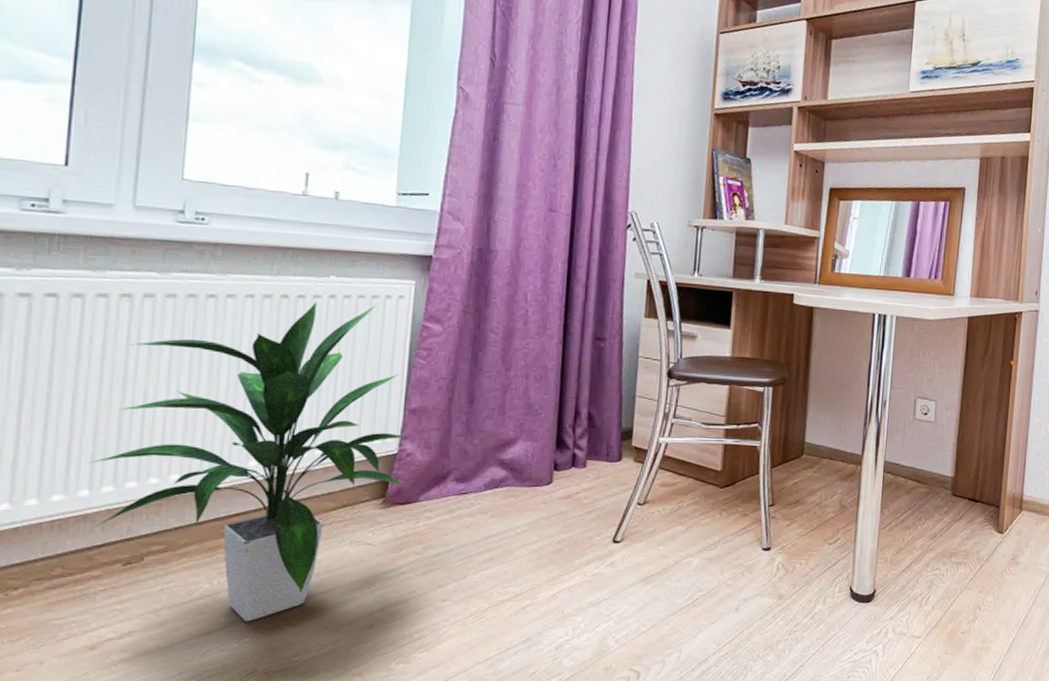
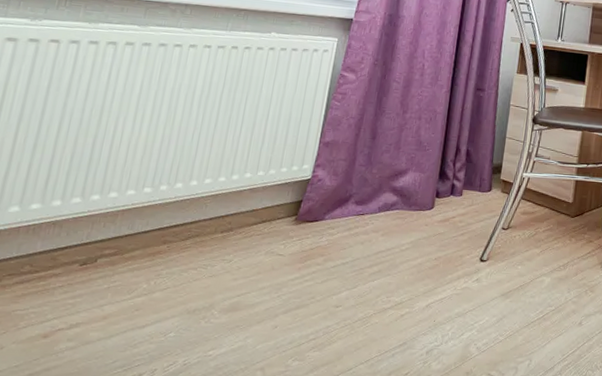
indoor plant: present [87,301,408,622] -> none [62,52,321,319]

